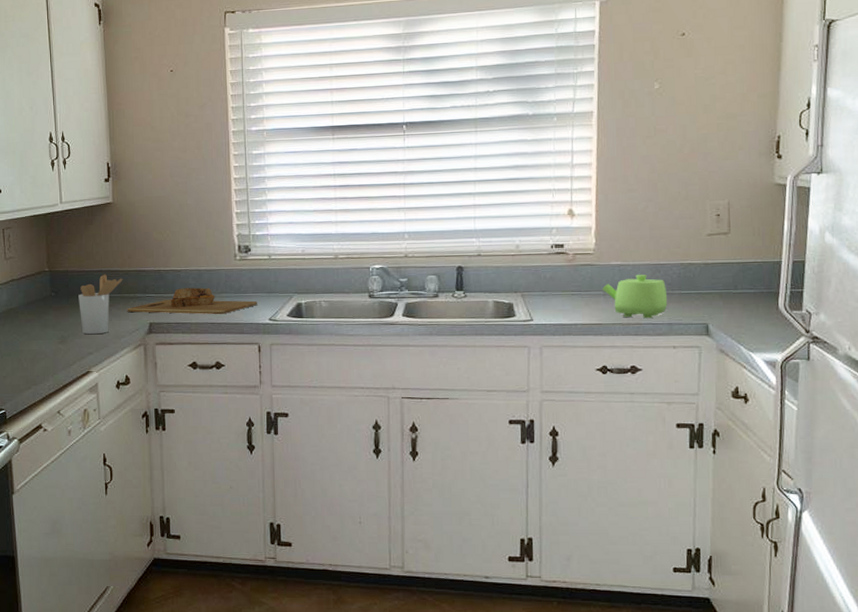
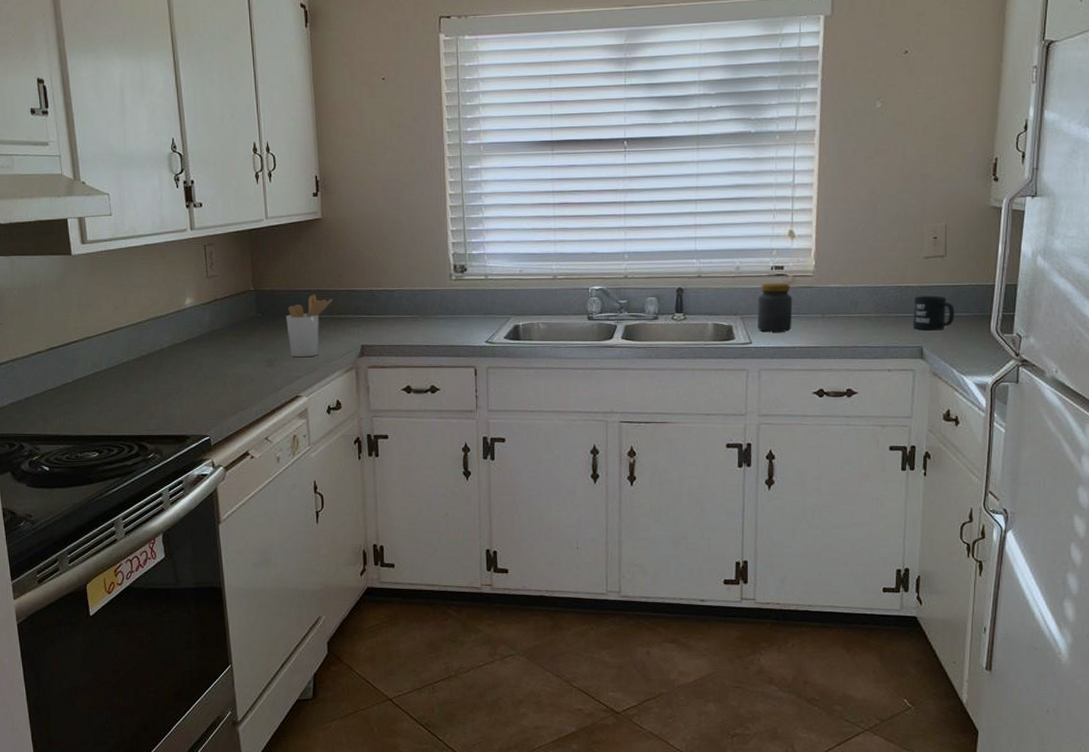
cutting board: present [127,287,258,315] -> none [338,308,474,337]
jar: none [538,261,574,309] -> present [757,283,793,332]
teapot: present [602,274,668,319] -> none [821,296,884,342]
mug: none [697,272,741,308] -> present [913,295,955,331]

